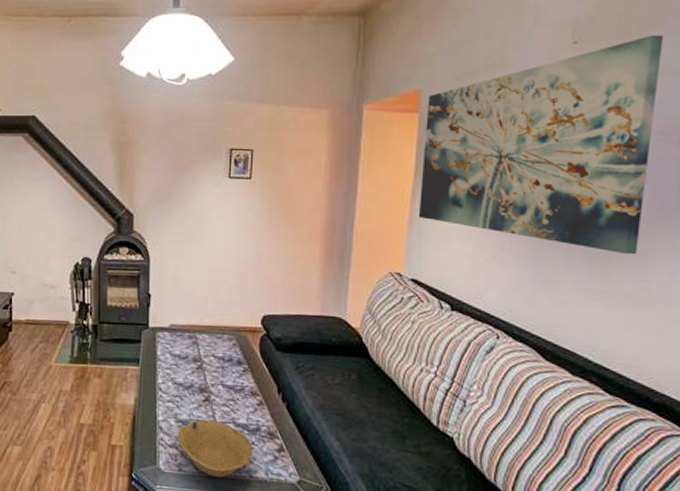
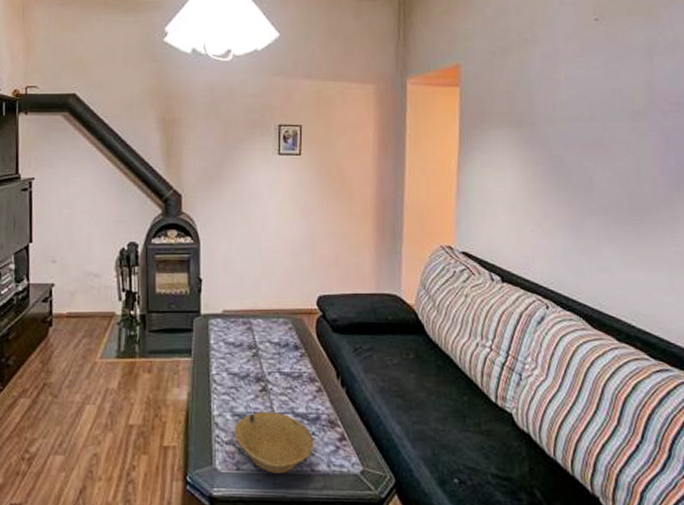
wall art: present [418,35,663,255] -> none [464,13,673,220]

